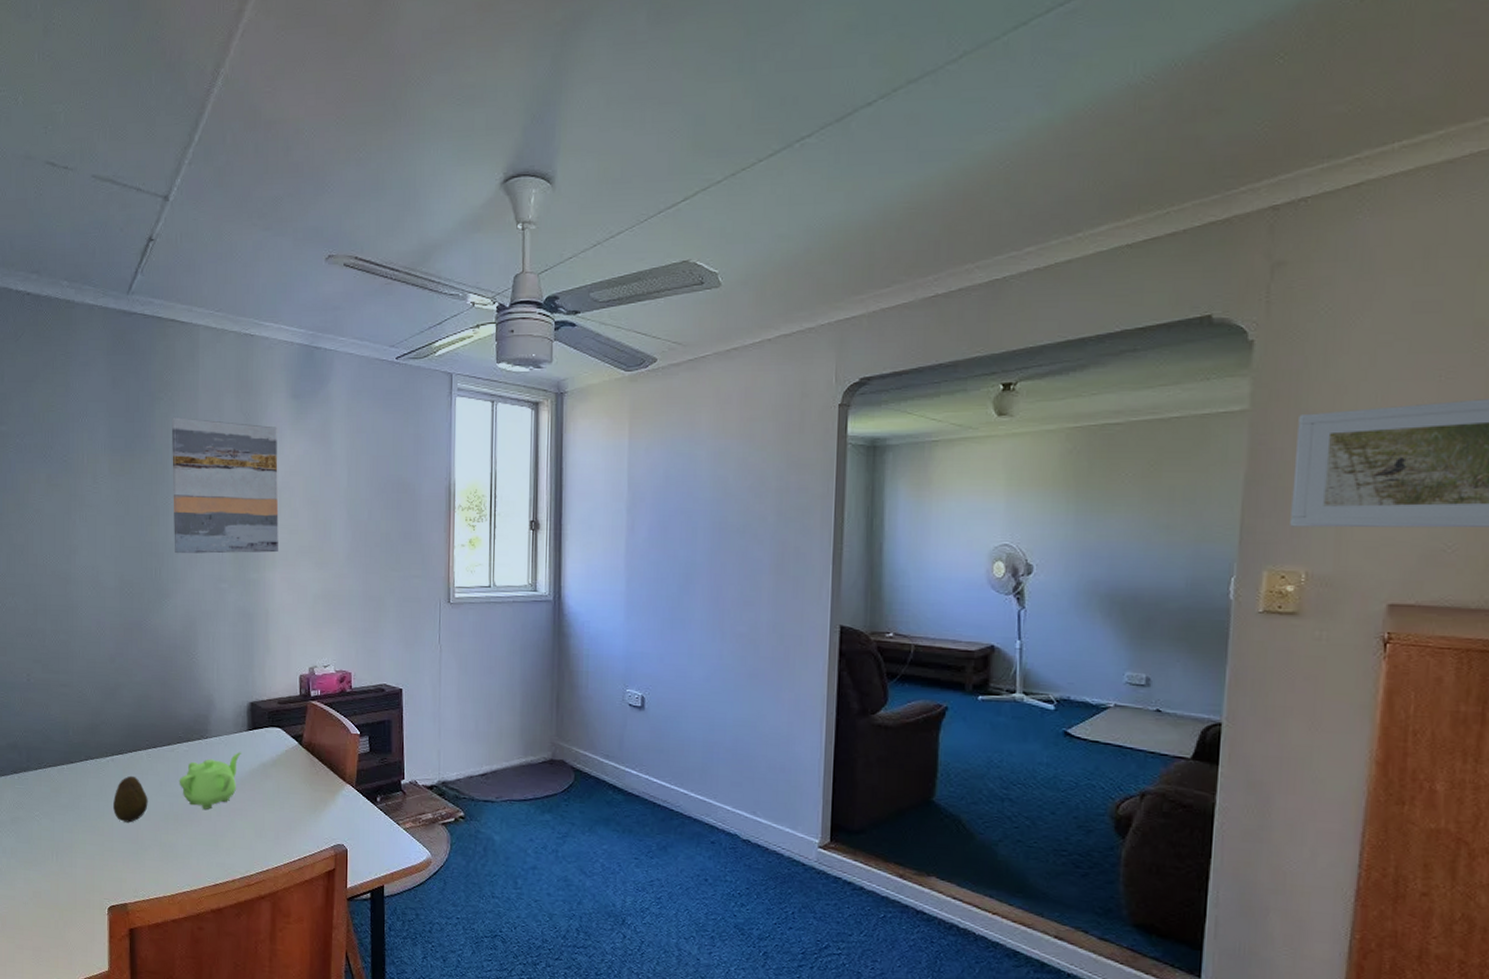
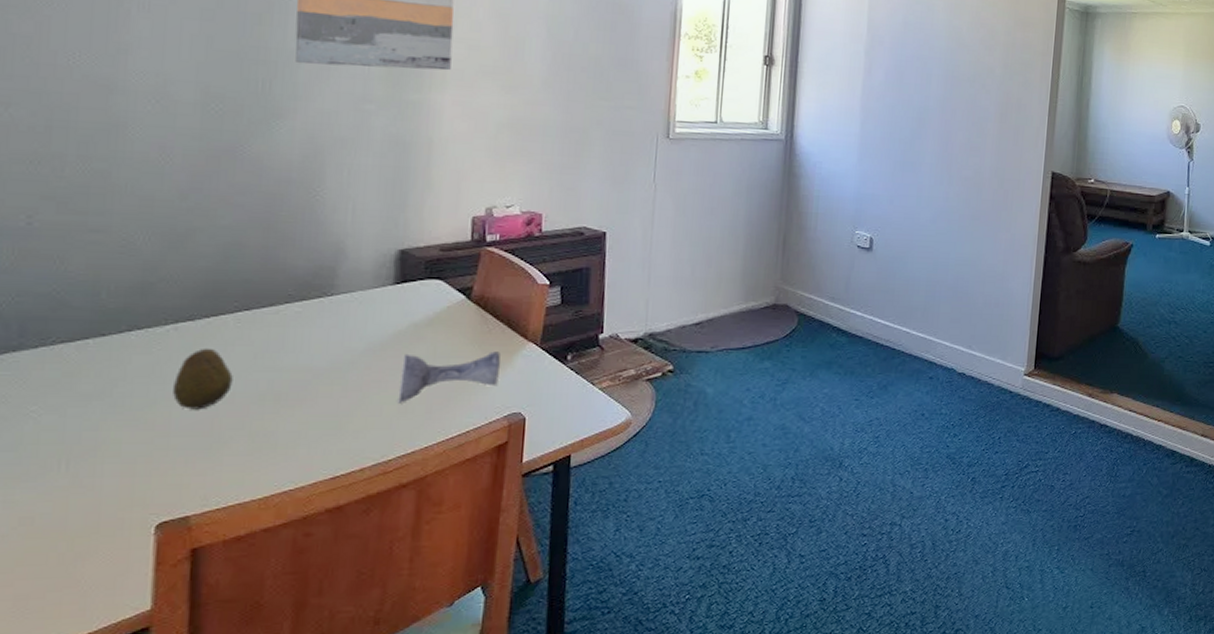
teapot: present [179,752,241,809] -> none [284,310,383,384]
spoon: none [255,788,326,829] -> present [398,351,500,403]

